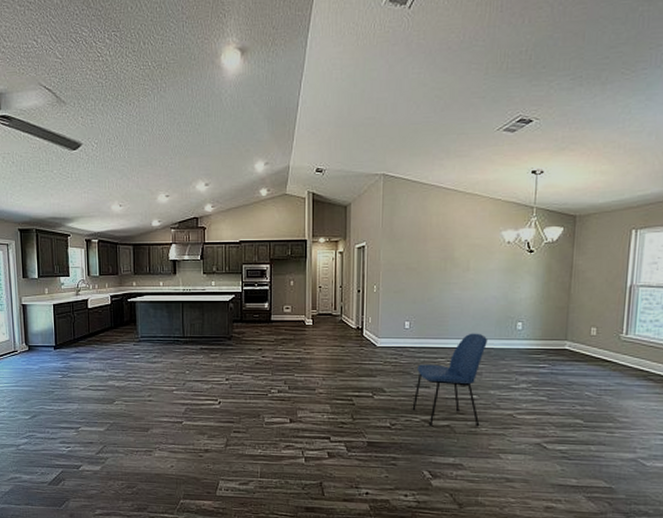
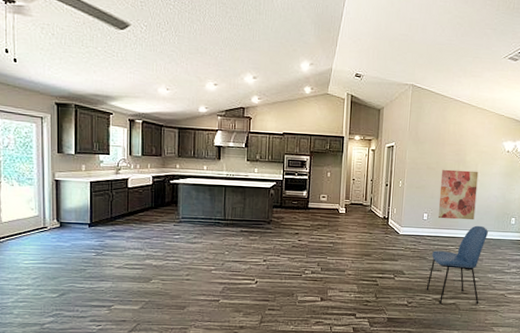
wall art: none [422,268,471,327] -> present [438,169,479,220]

